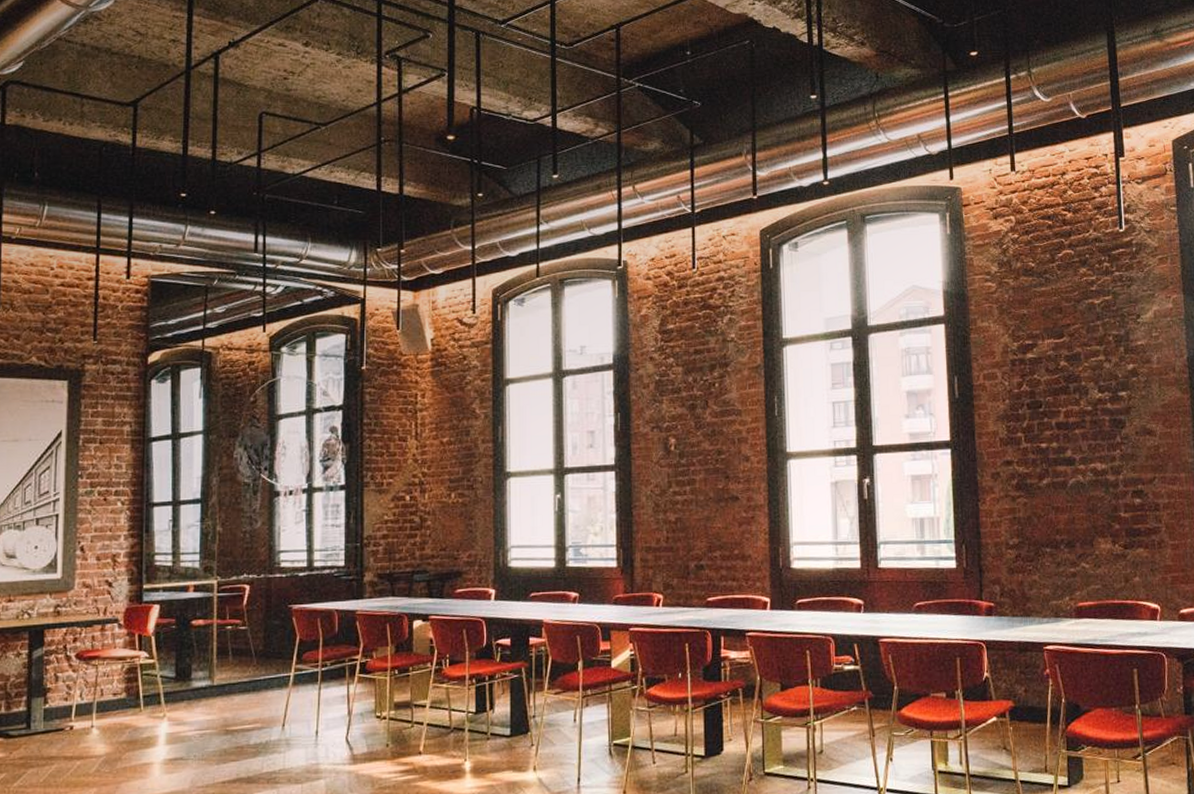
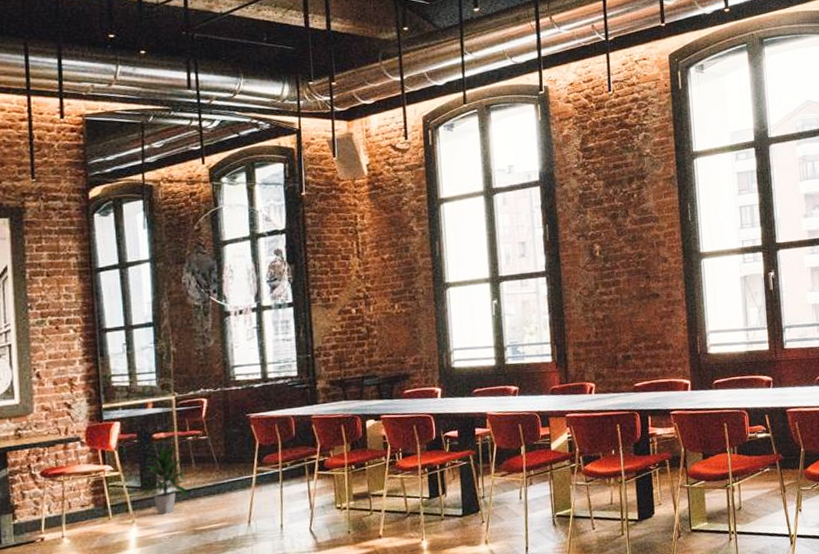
indoor plant: none [170,632,225,710] -> present [135,443,189,515]

